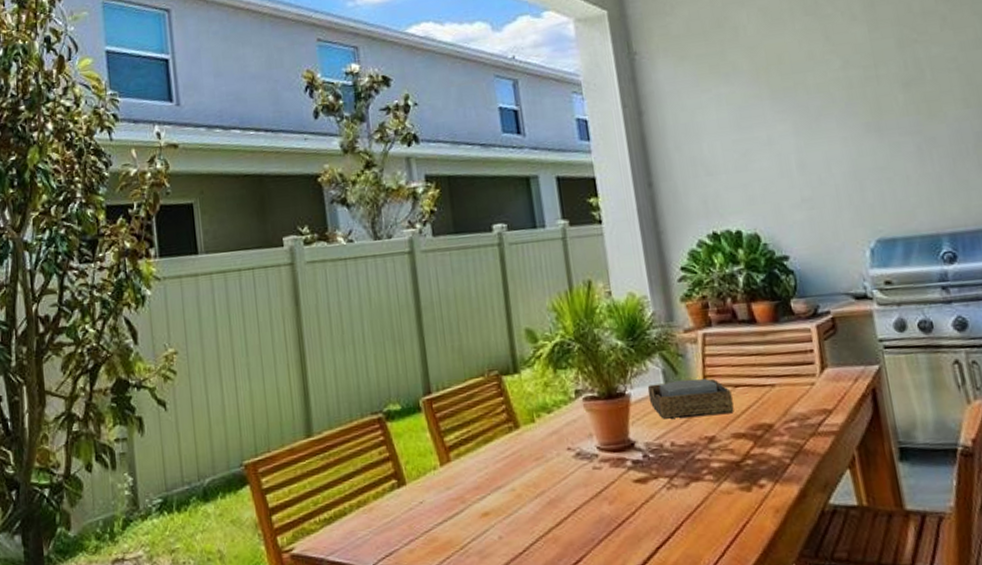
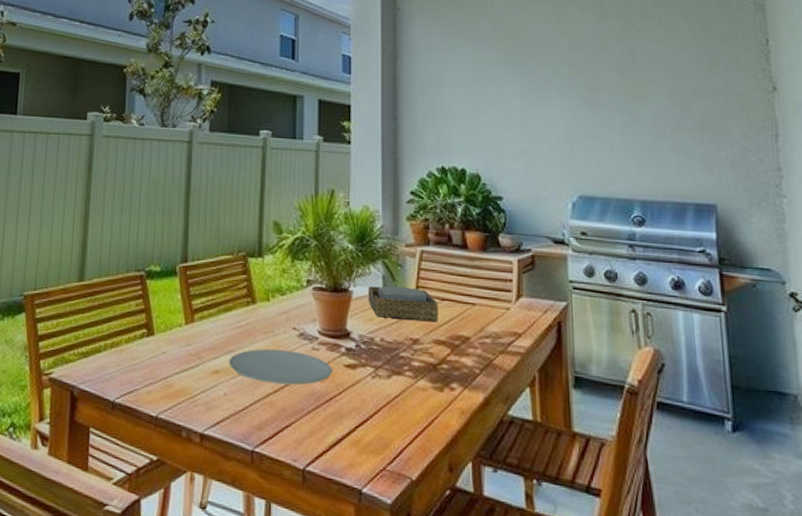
plate: none [498,474,621,517] -> present [229,349,332,385]

